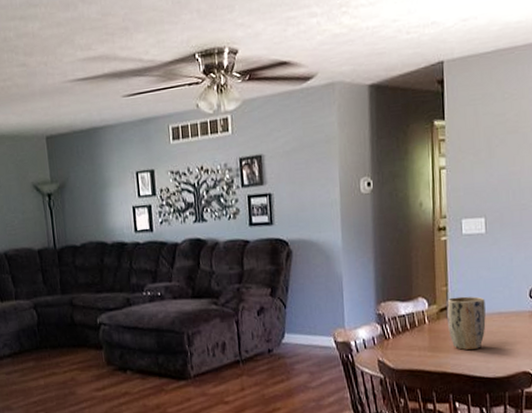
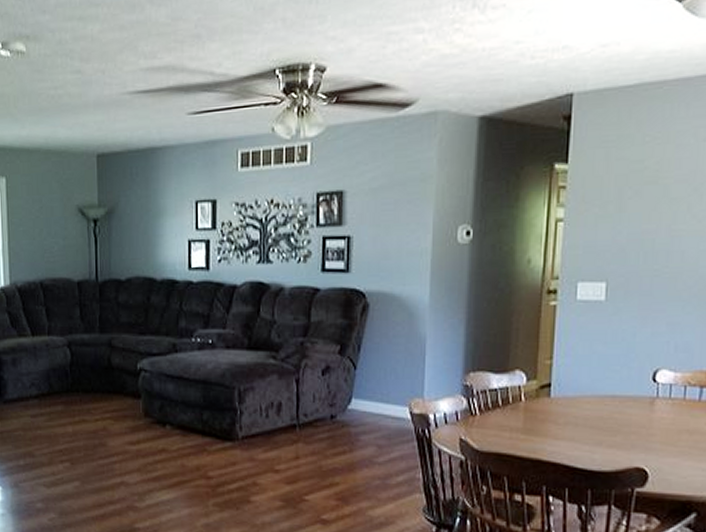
plant pot: present [447,296,486,350] -> none [548,373,597,436]

